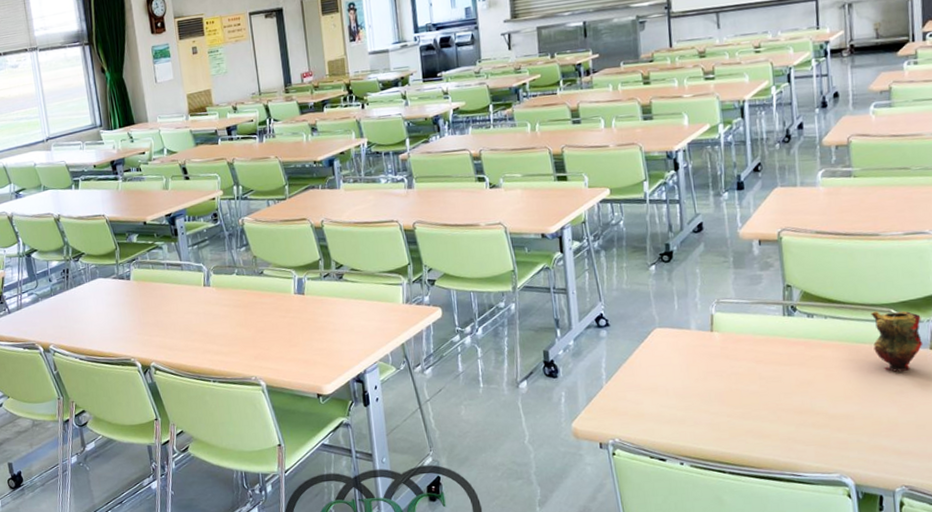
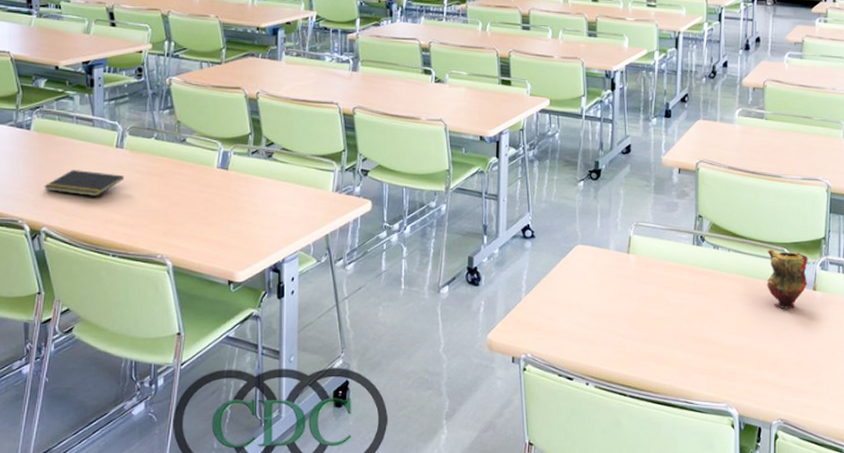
notepad: none [148,309,215,332] -> present [44,170,125,197]

